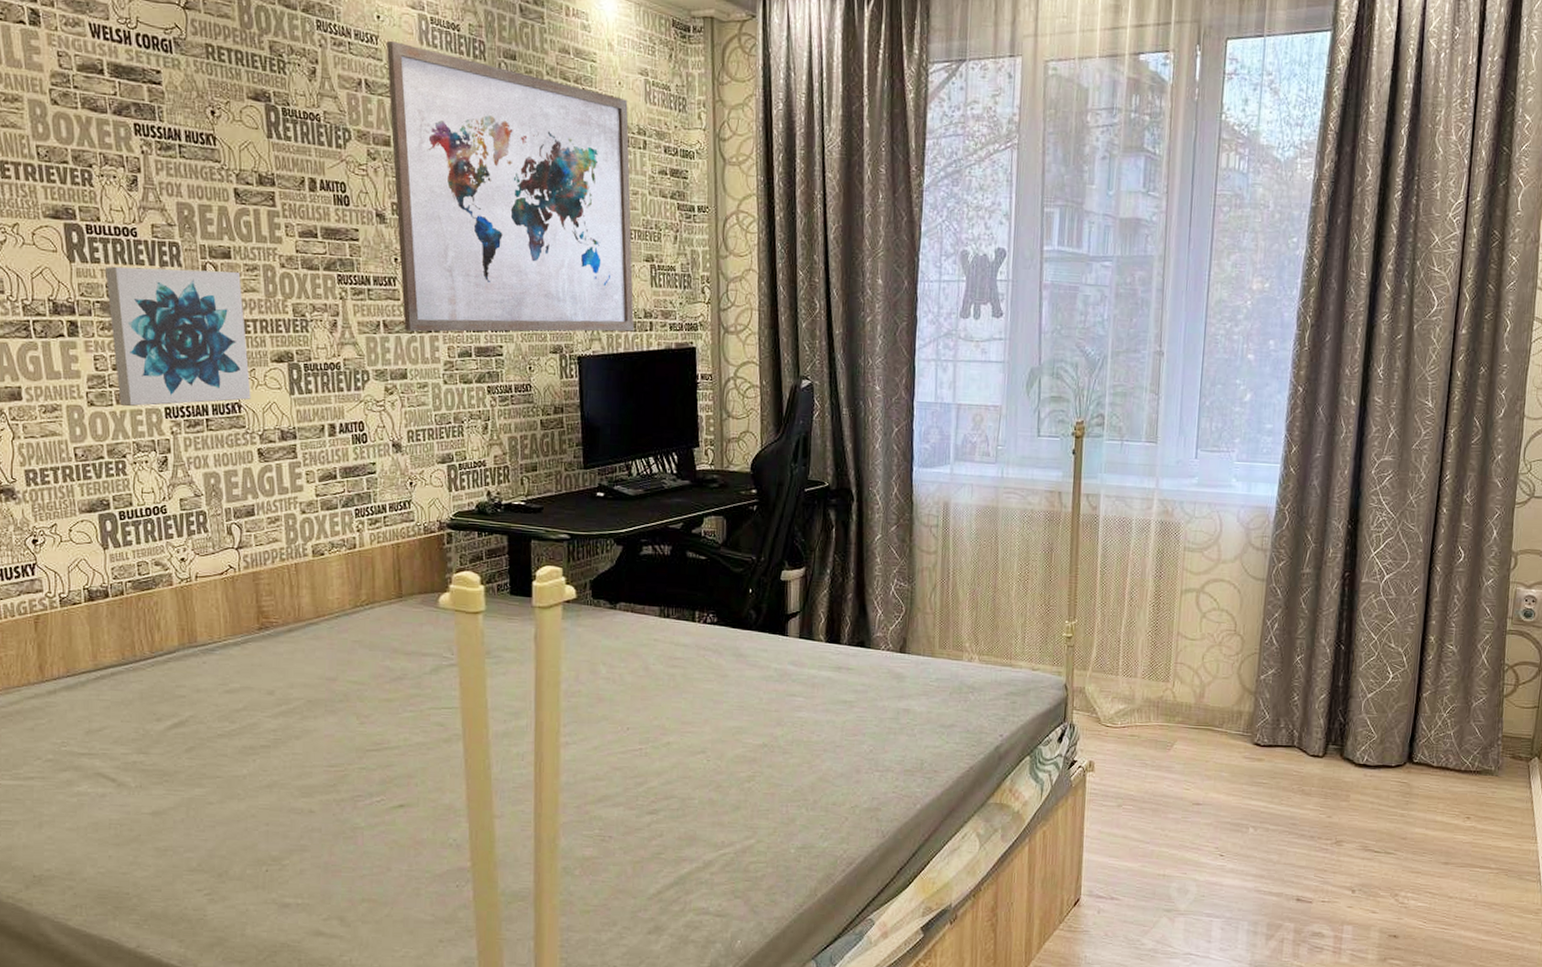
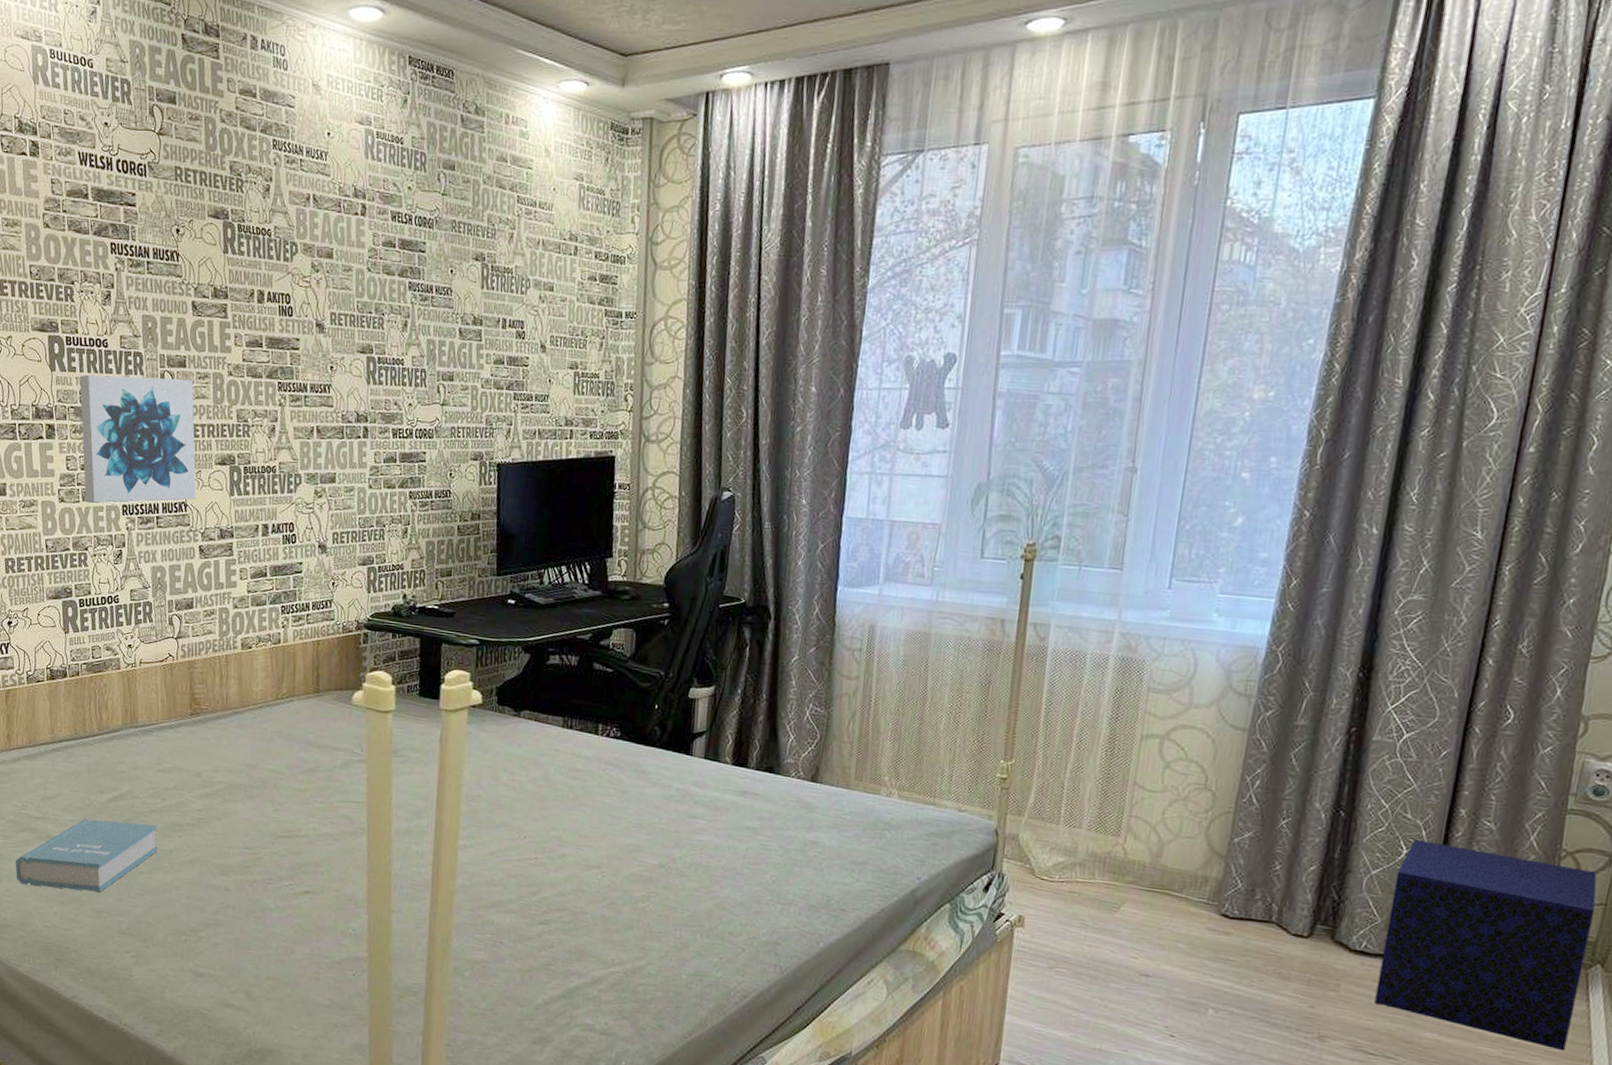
book: none [58,750,229,830] -> present [15,818,158,892]
wall art: present [386,40,635,332] -> none [334,156,562,440]
speaker: none [1376,665,1531,831] -> present [1374,840,1597,1050]

